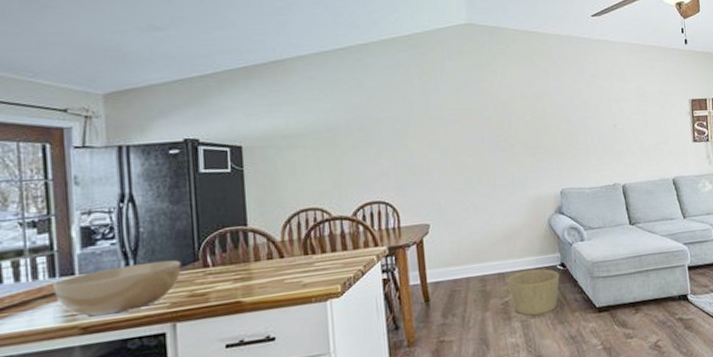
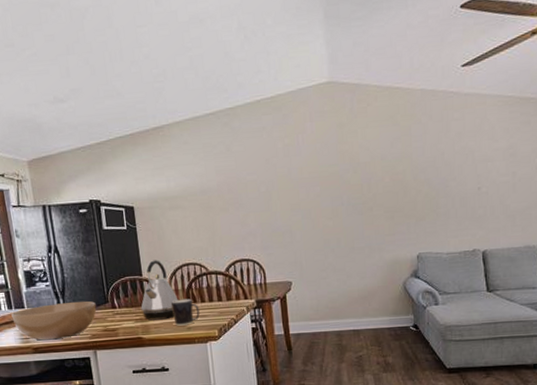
kettle: none [242,206,293,279] -> present [141,260,179,320]
mug: none [282,249,319,285] -> present [170,298,200,327]
basket: present [507,269,560,316] -> none [362,328,412,370]

